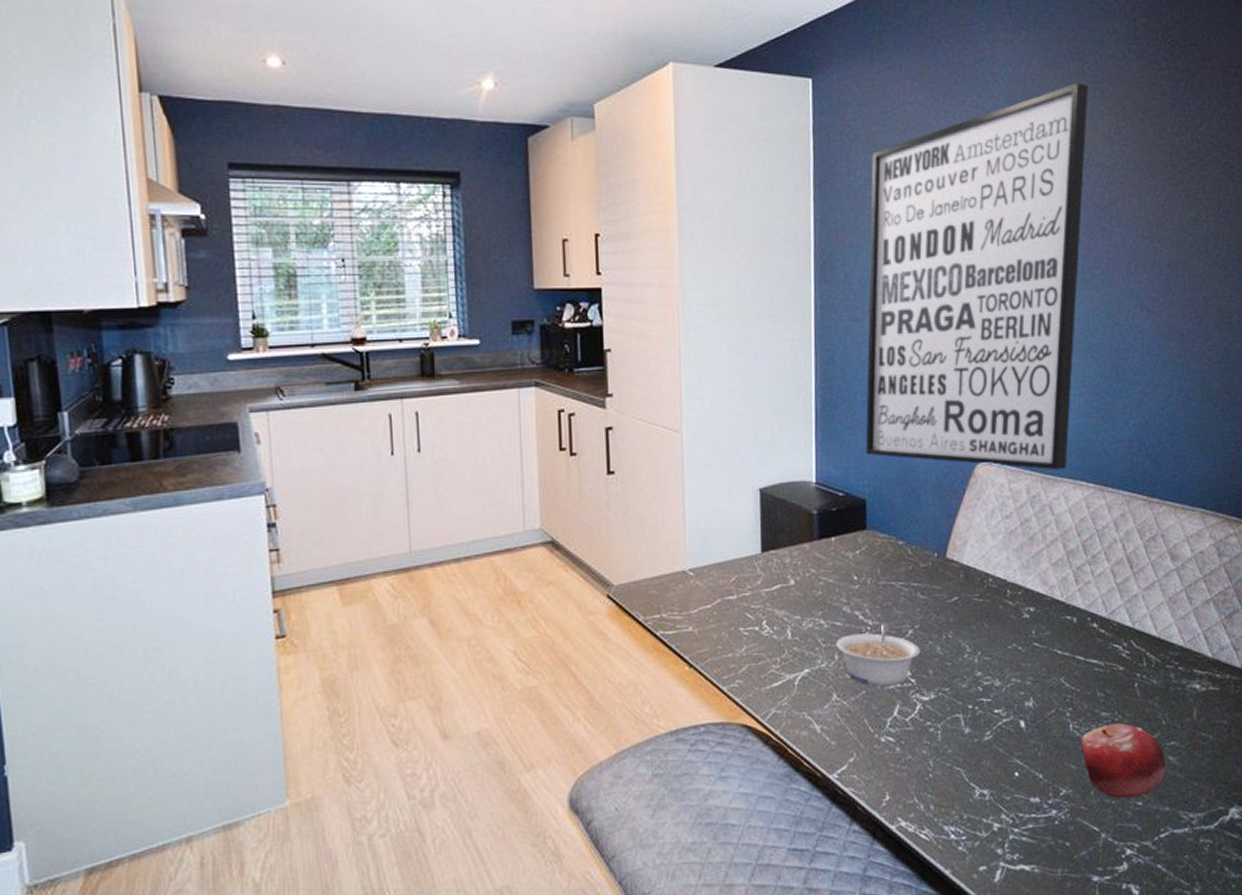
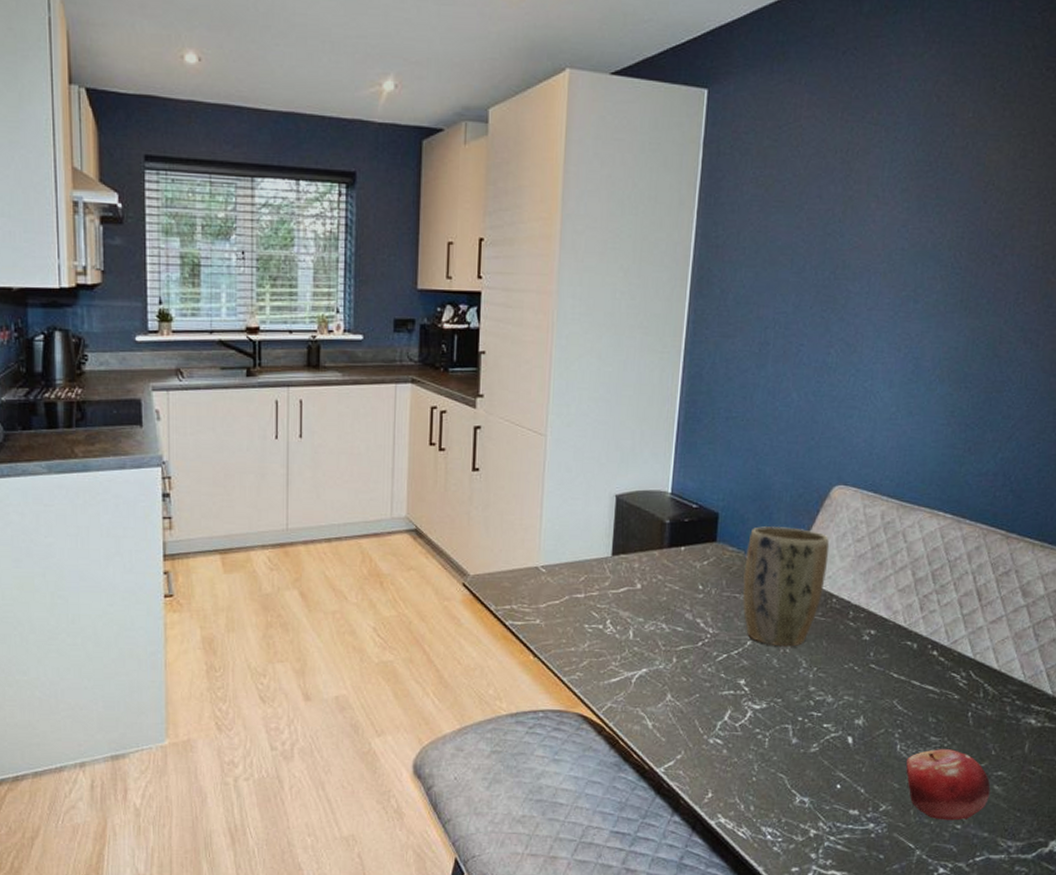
legume: present [836,623,920,686] -> none [675,633,757,692]
wall art: present [865,83,1088,471] -> none [723,101,998,499]
plant pot: none [897,508,980,633] -> present [742,525,830,647]

